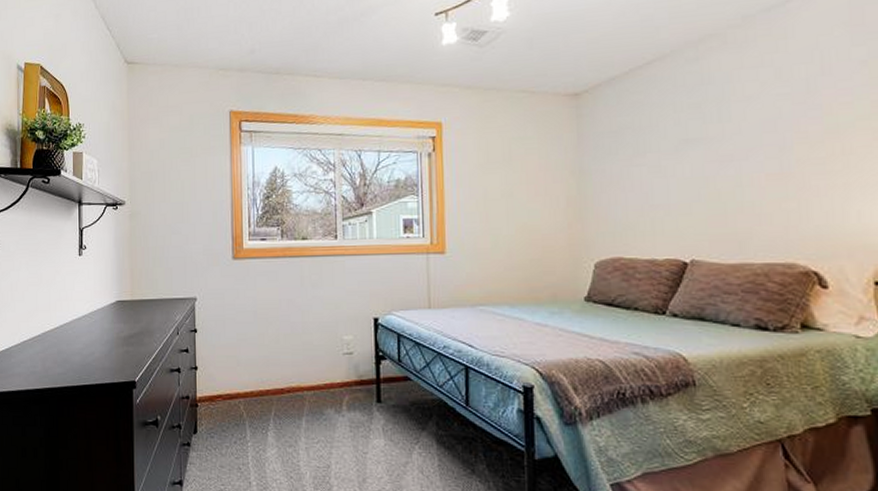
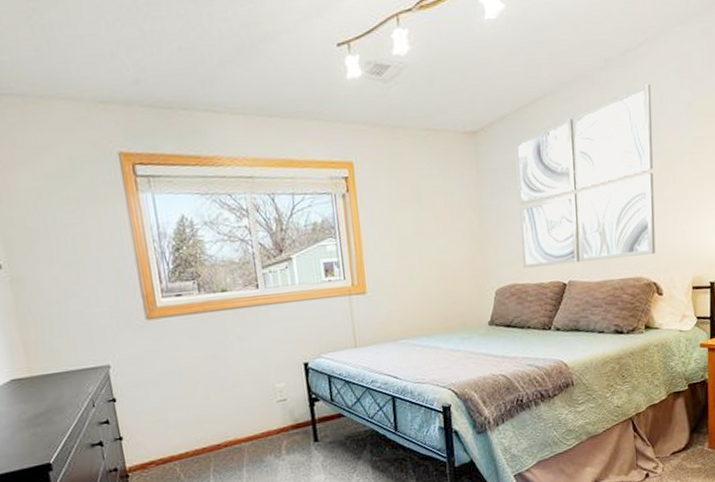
wall art: none [625,41,816,242] -> present [515,84,656,269]

